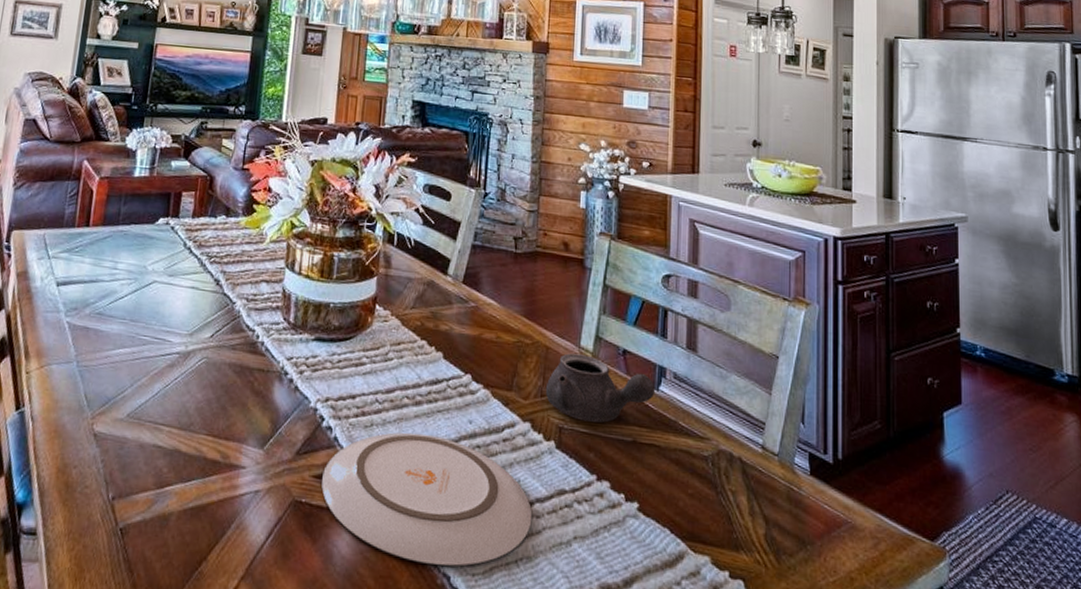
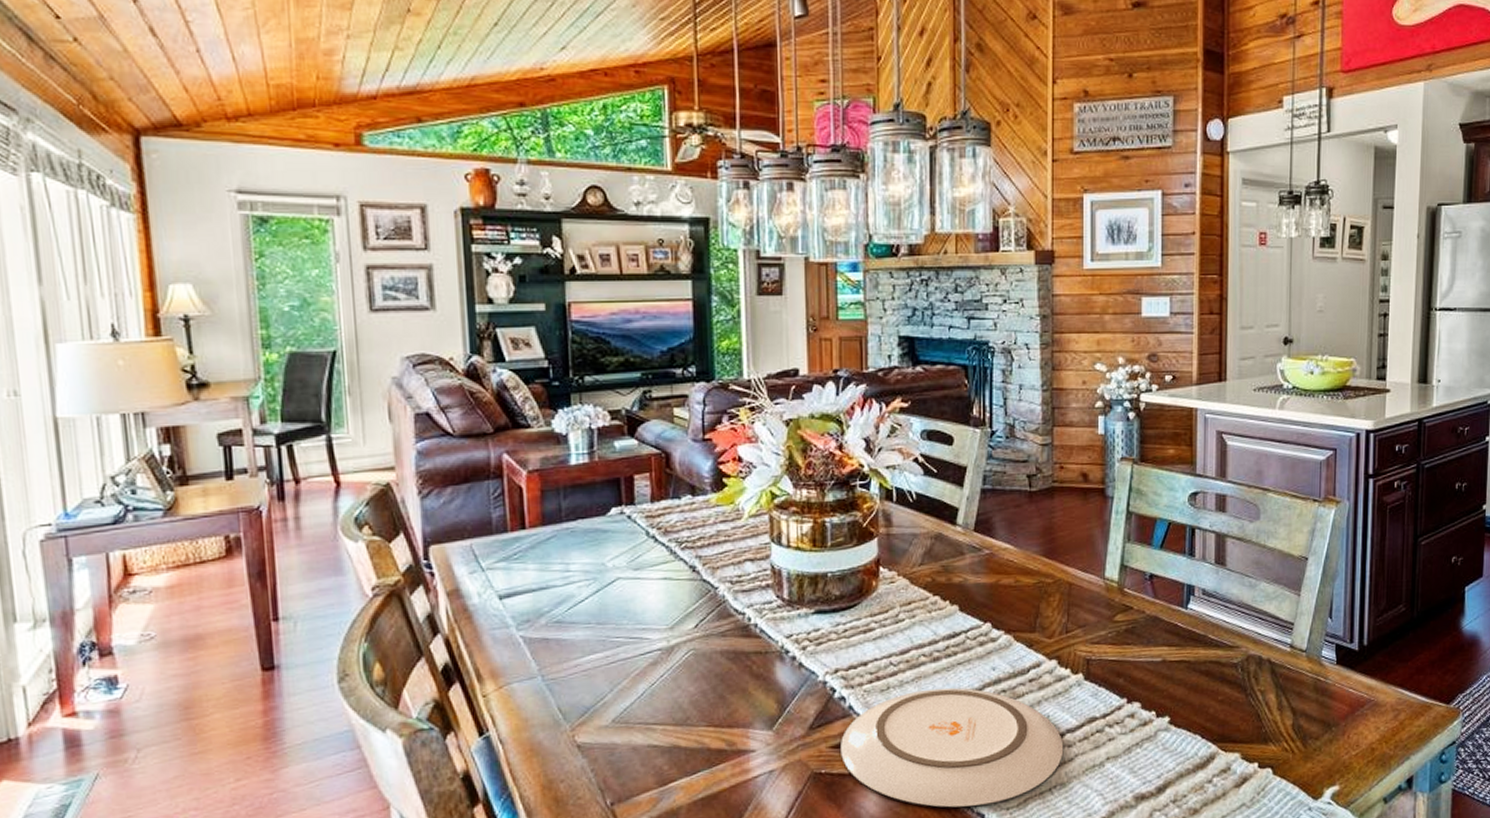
teapot: present [545,353,655,423] -> none [1070,585,1183,650]

